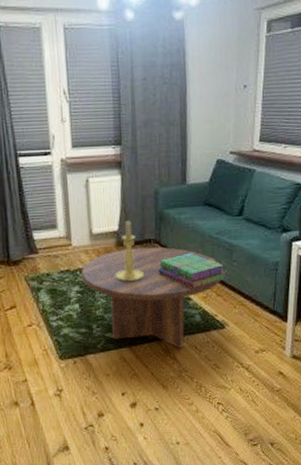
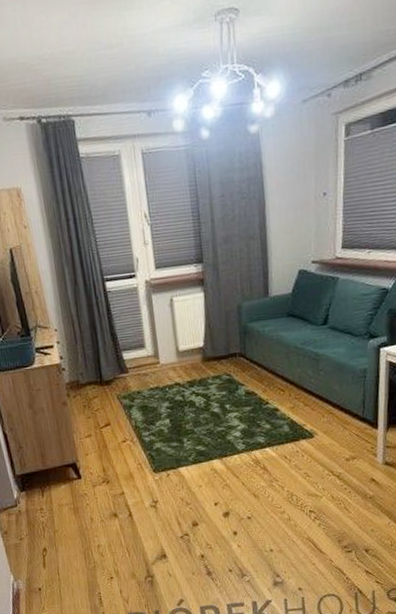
coffee table: present [81,247,224,348] -> none [169,360,310,458]
candle holder: present [116,220,144,282] -> none [203,335,231,396]
stack of books: present [158,252,225,289] -> none [244,364,312,400]

